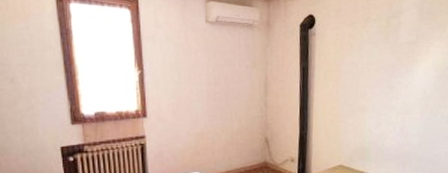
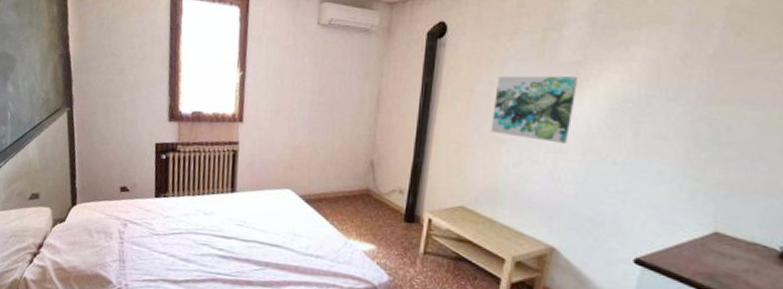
wall art: none [356,53,414,106] -> present [490,75,579,144]

